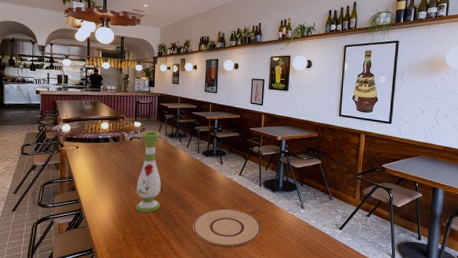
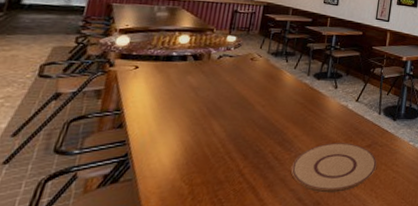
vase: present [135,131,161,213] -> none [214,48,261,154]

